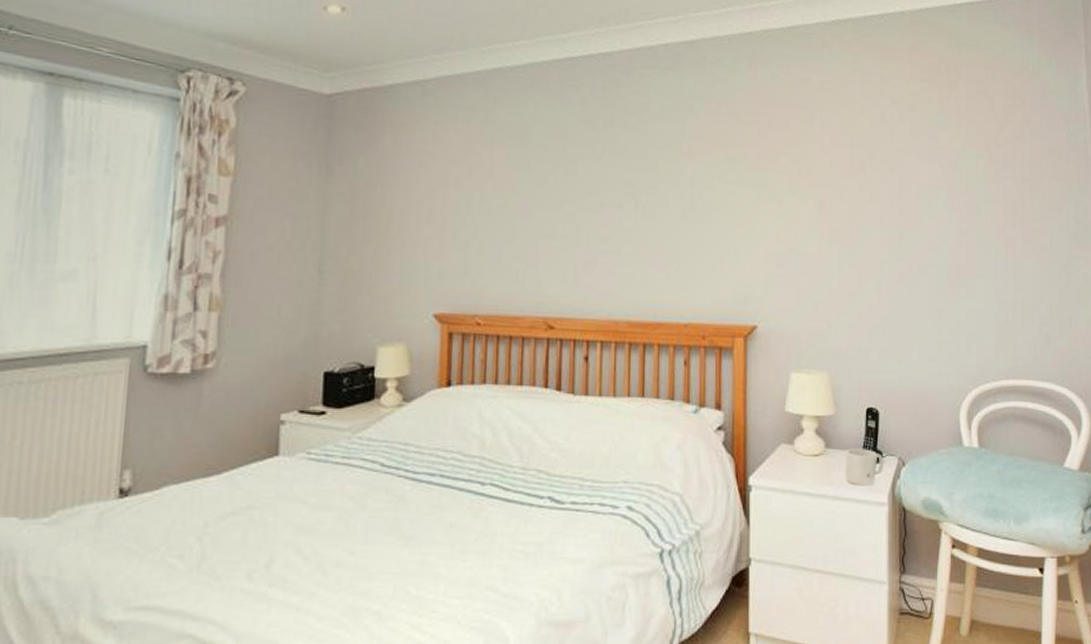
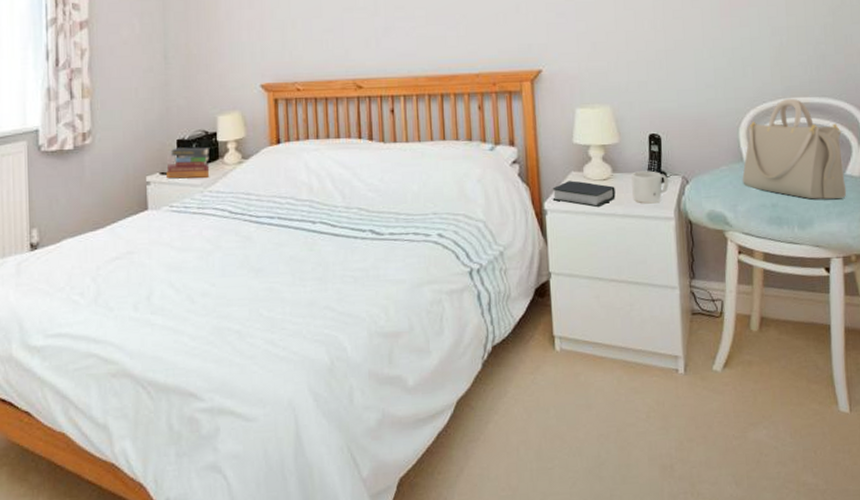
books: none [307,381,363,421] -> present [166,147,210,179]
book: none [758,454,827,487] -> present [552,180,616,208]
handbag: none [961,380,1064,492] -> present [742,98,847,200]

